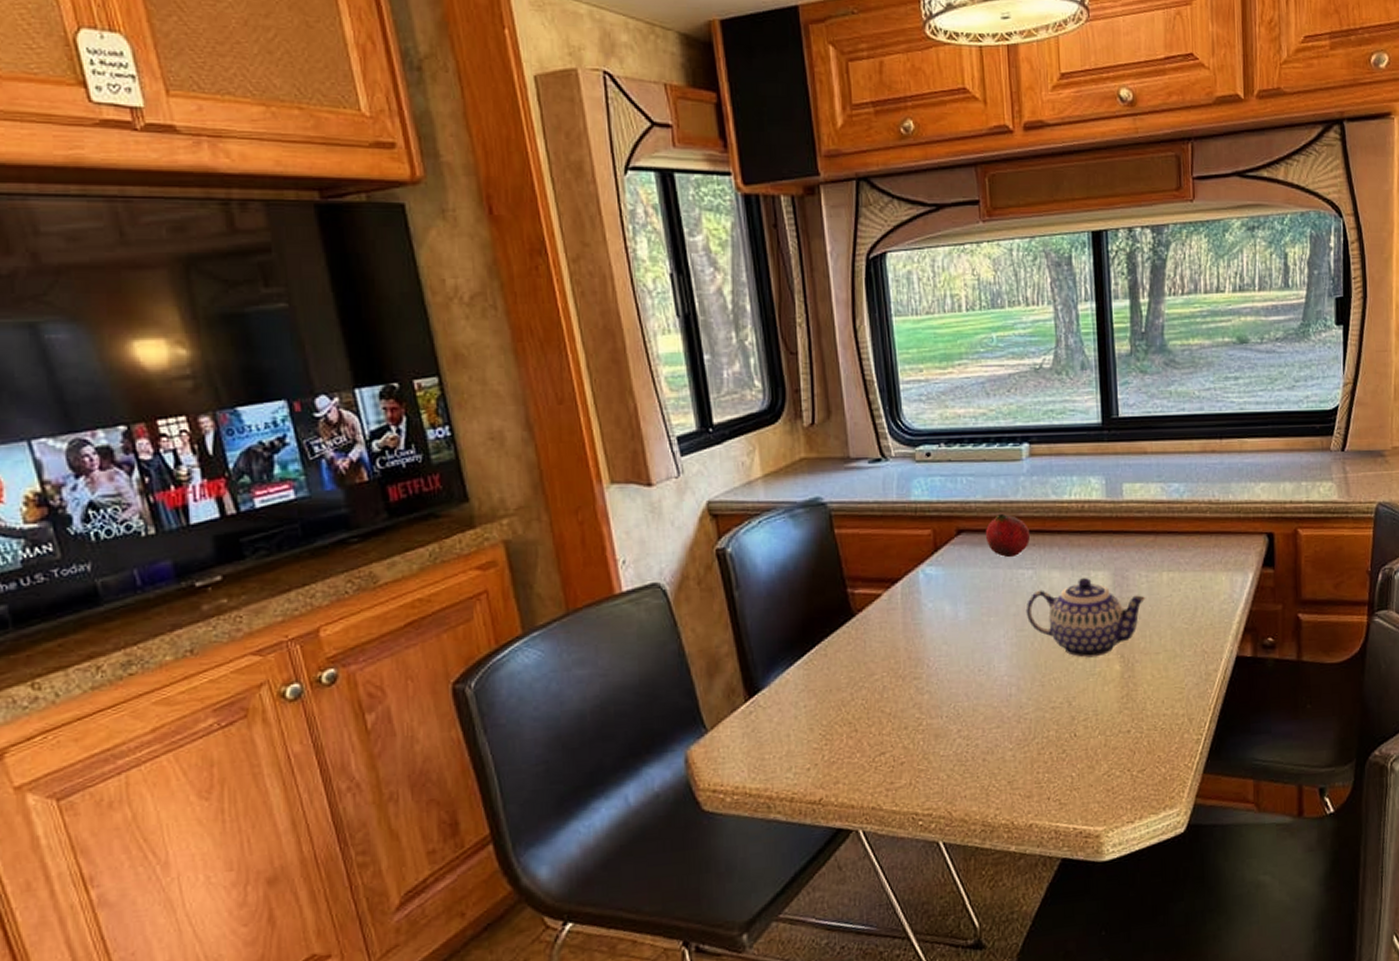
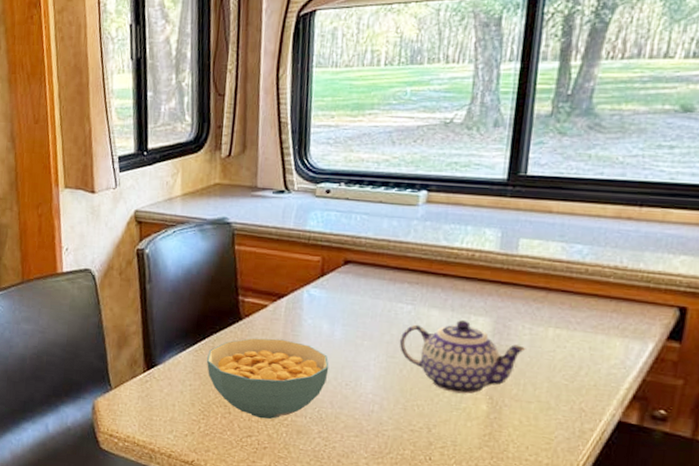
cereal bowl: none [820,631,959,730] -> present [206,337,329,420]
fruit: present [985,514,1031,558] -> none [370,252,415,292]

